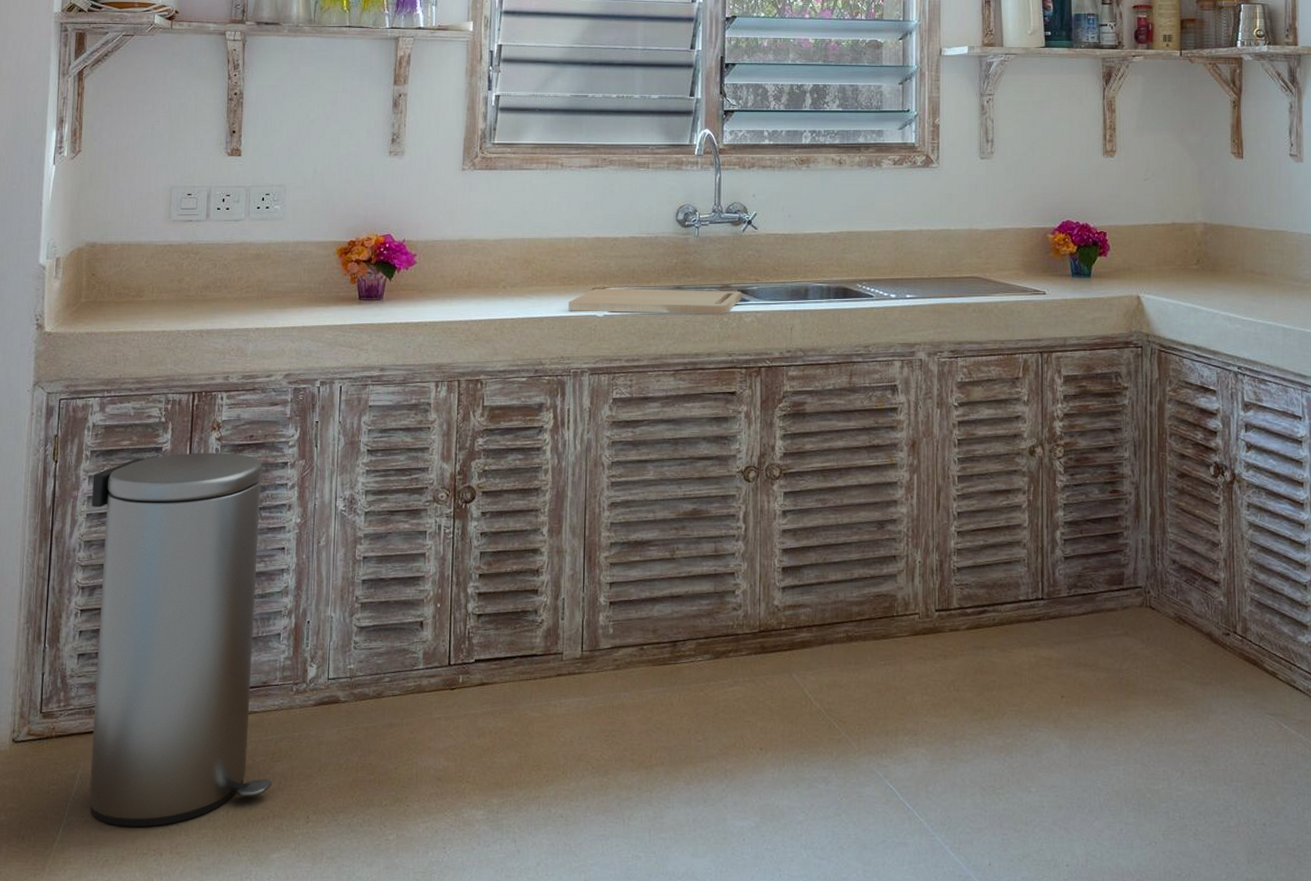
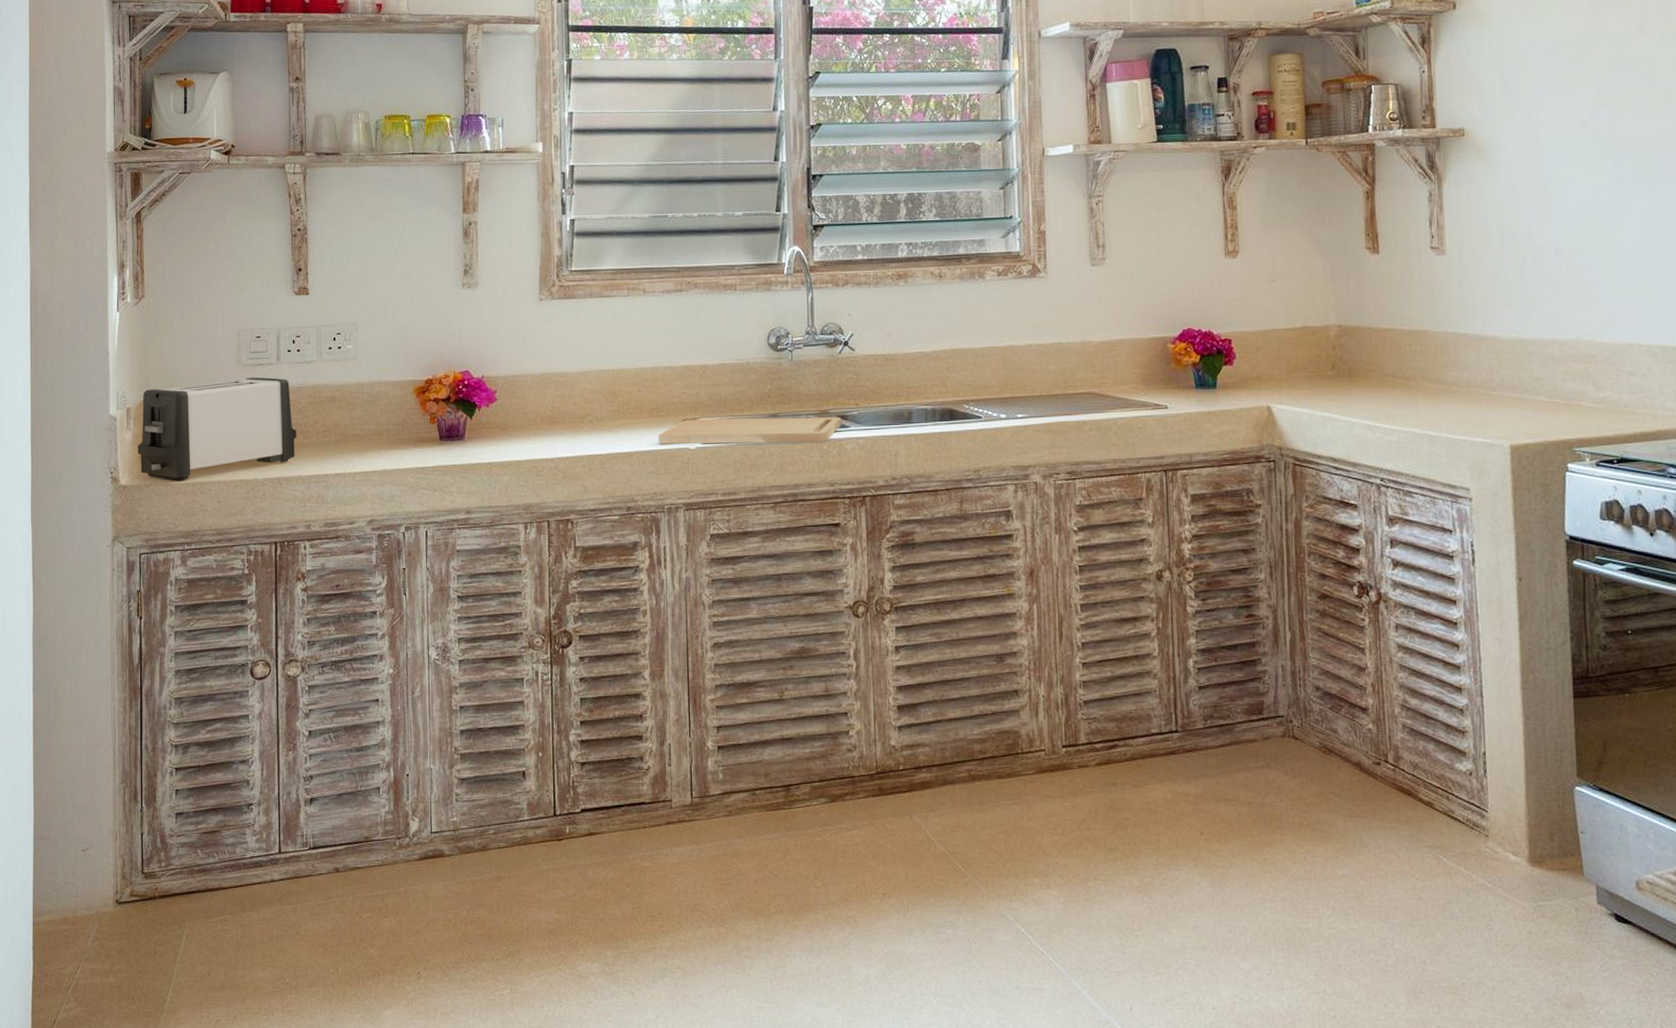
toaster: none [64,232,221,329] -> present [137,377,297,480]
pedal bin: present [89,452,272,828] -> none [179,603,380,987]

